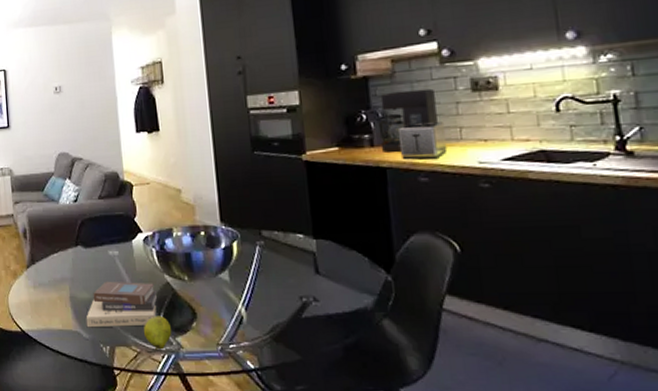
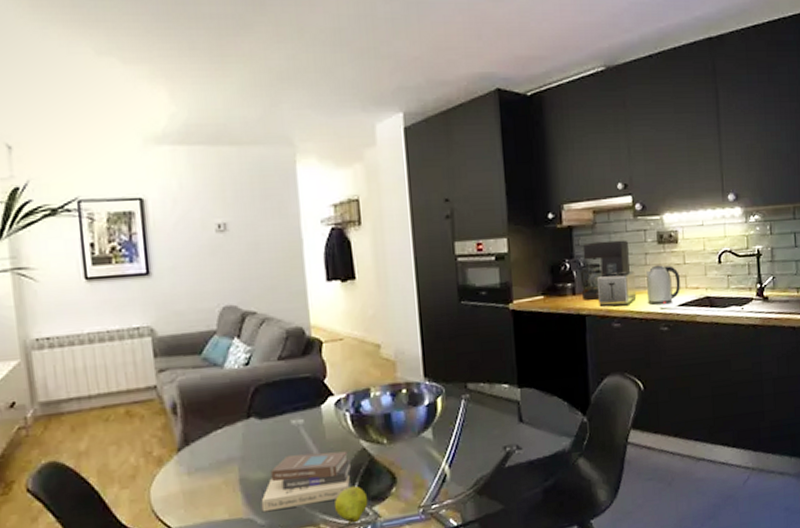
kettle: none [459,114,504,160] -> present [646,265,680,306]

